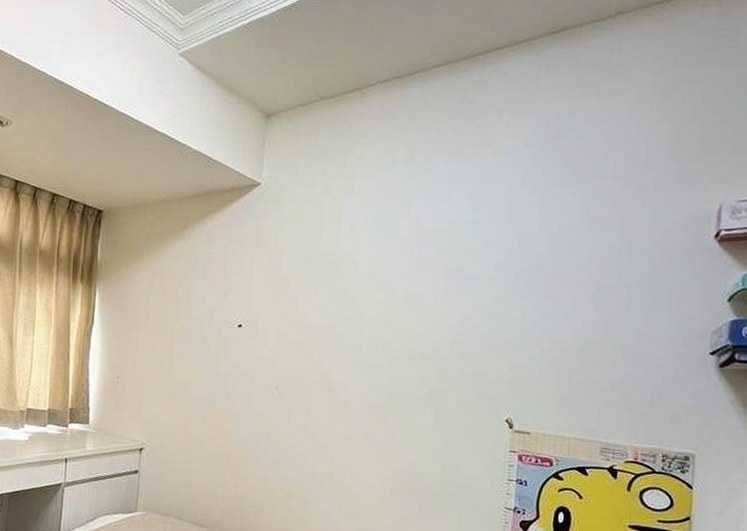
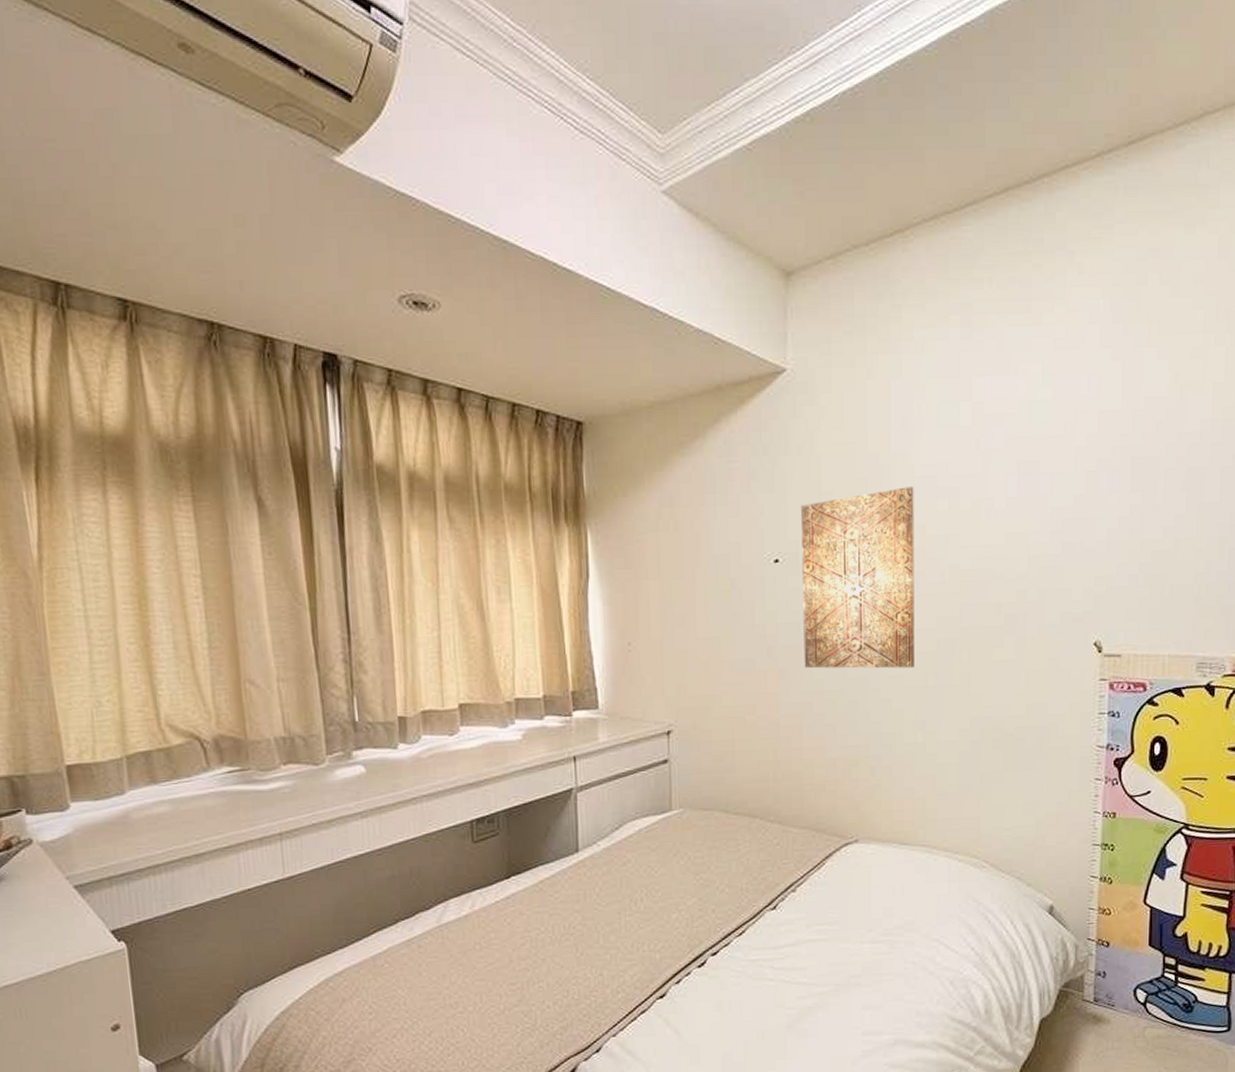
wall art: none [255,278,357,422] -> present [801,486,914,669]

